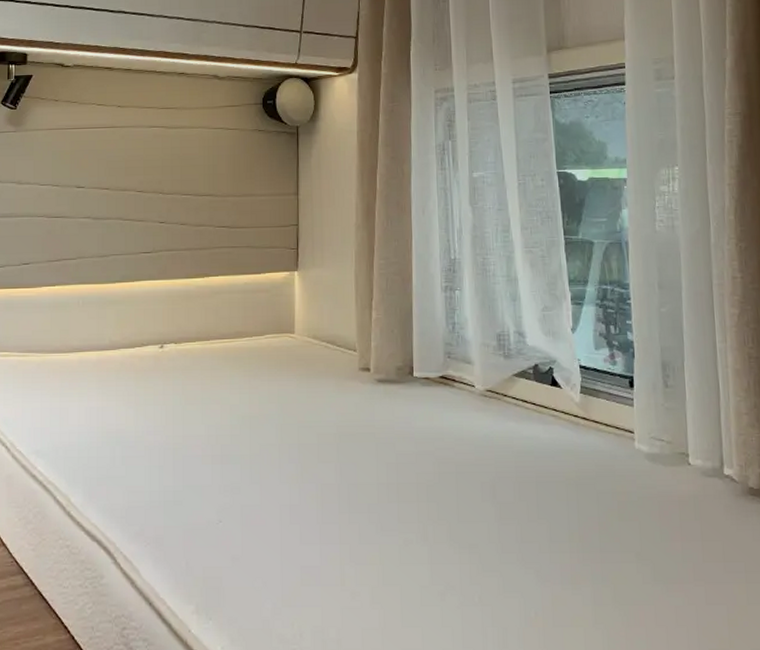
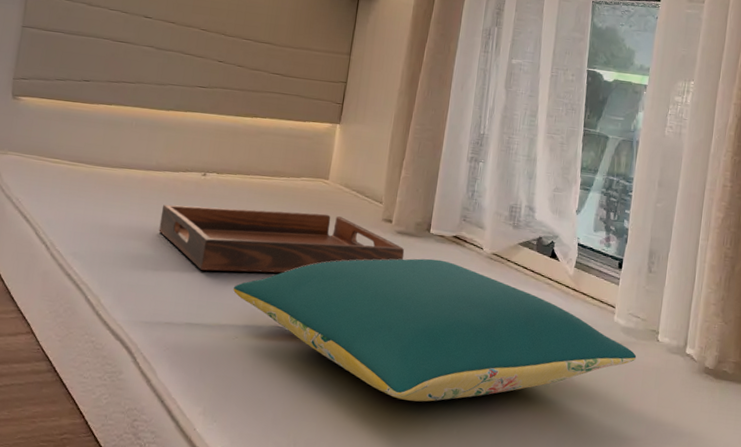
serving tray: none [122,371,389,451] -> present [159,204,405,273]
pillow: none [209,405,668,569] -> present [233,258,637,402]

